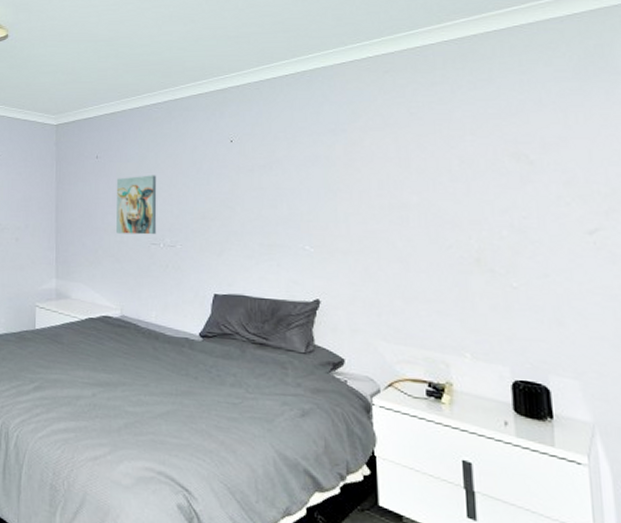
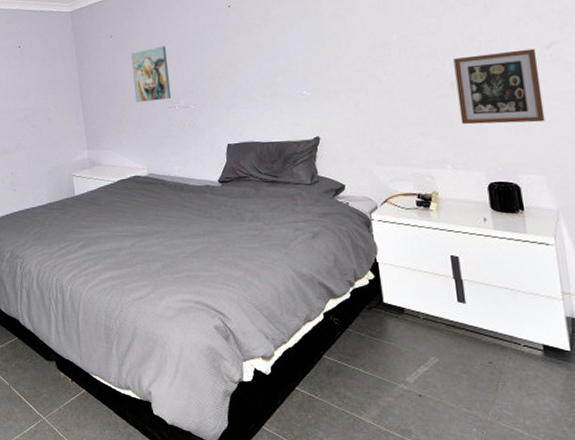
picture frame: none [480,231,584,318] -> present [453,48,545,125]

